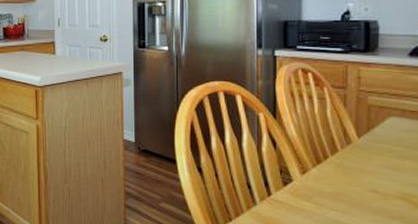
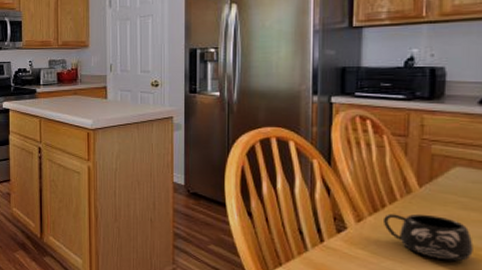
mug: none [325,164,408,209] -> present [382,213,473,262]

